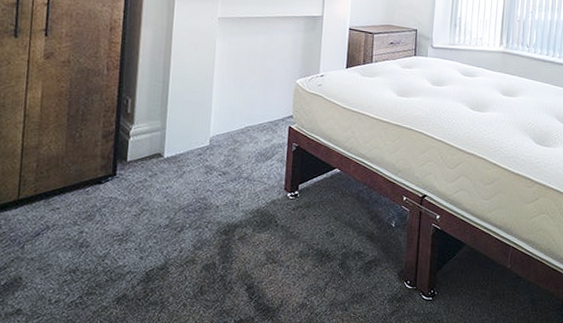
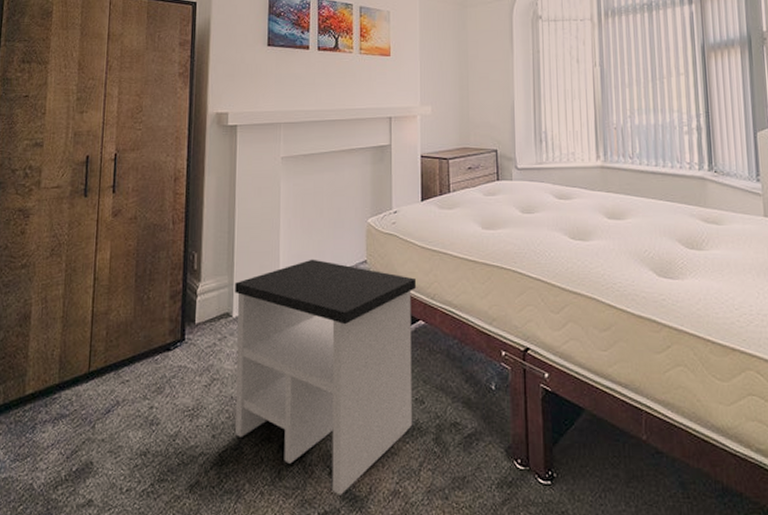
side table: none [162,111,335,307] -> present [235,259,416,495]

